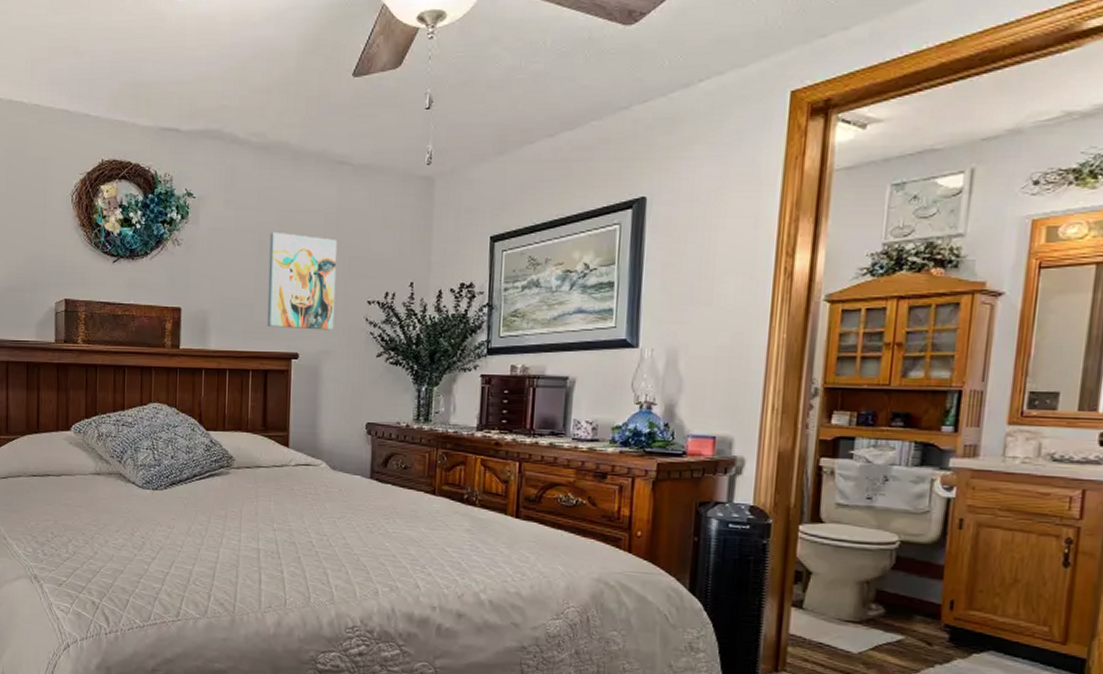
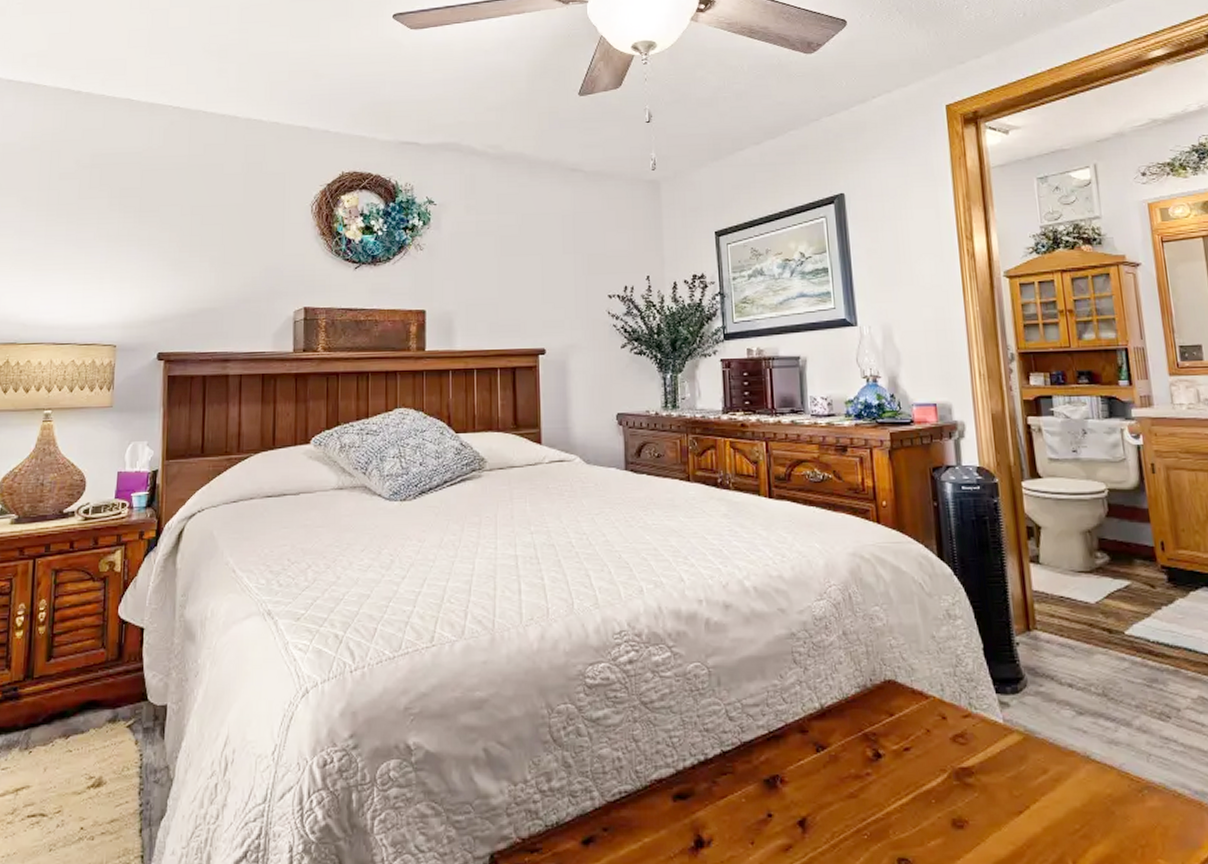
wall art: present [267,231,338,330] -> none [511,234,578,325]

